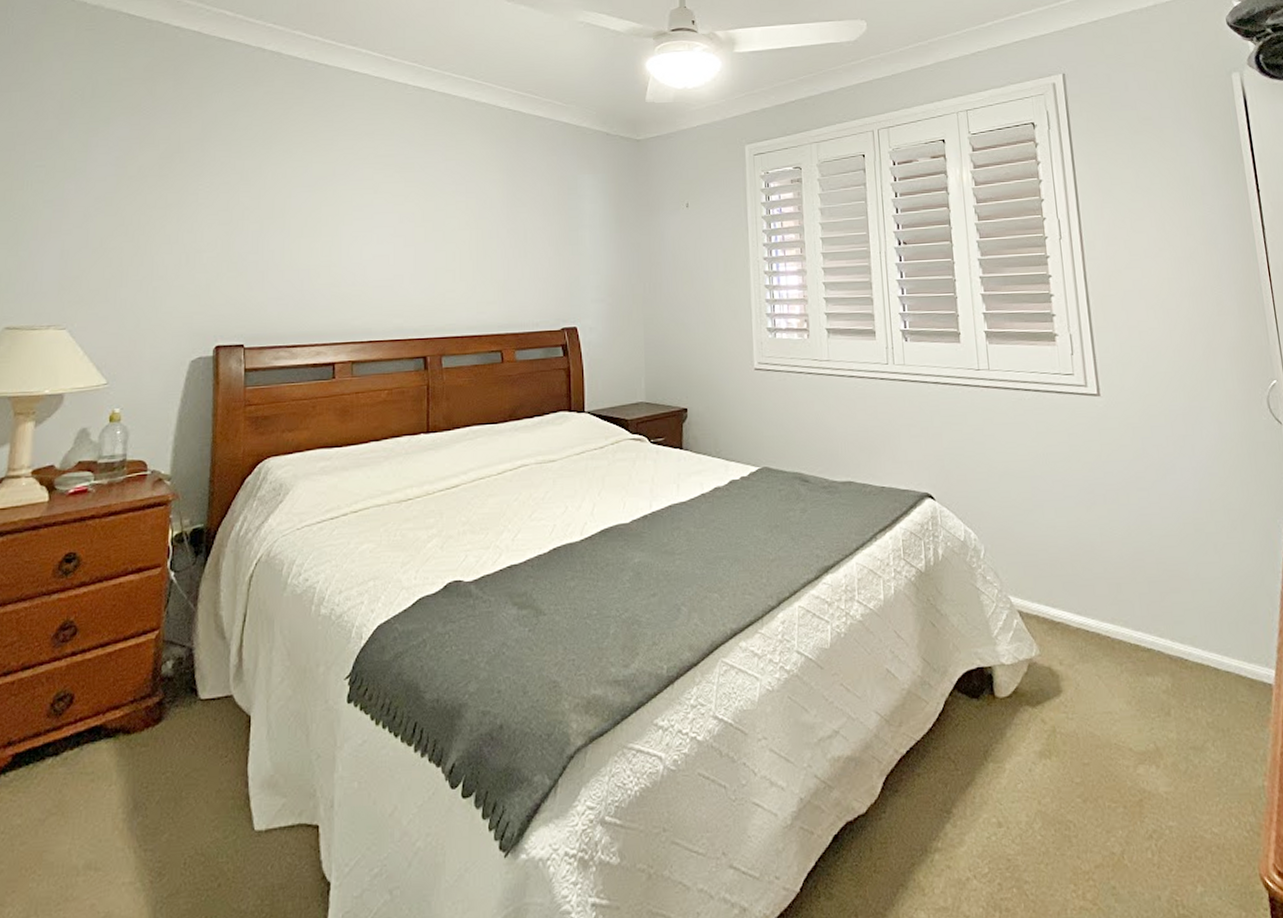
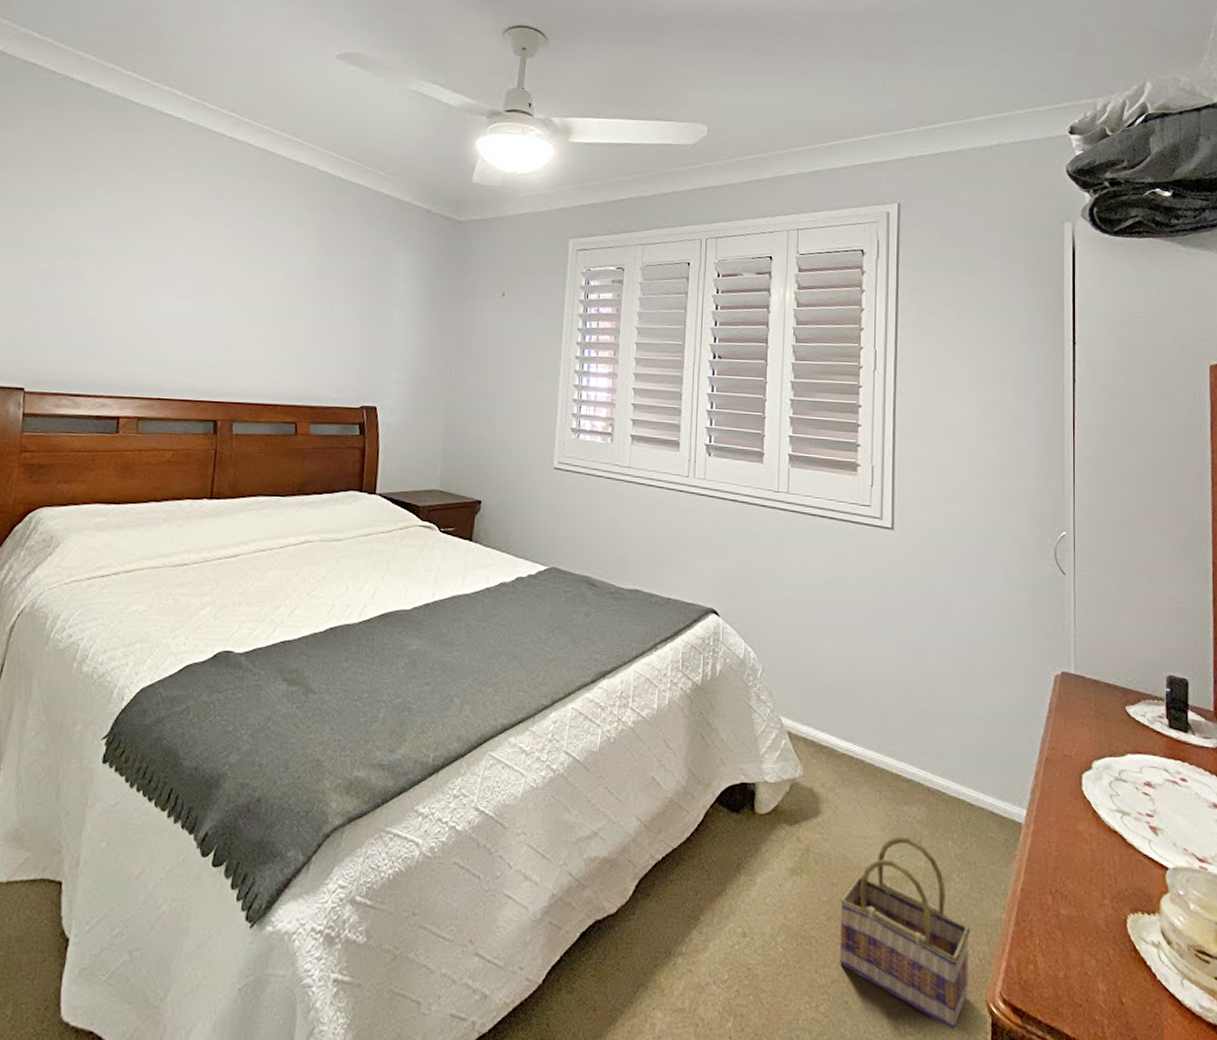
basket: none [1092,708,1240,907] -> present [839,836,971,1029]

